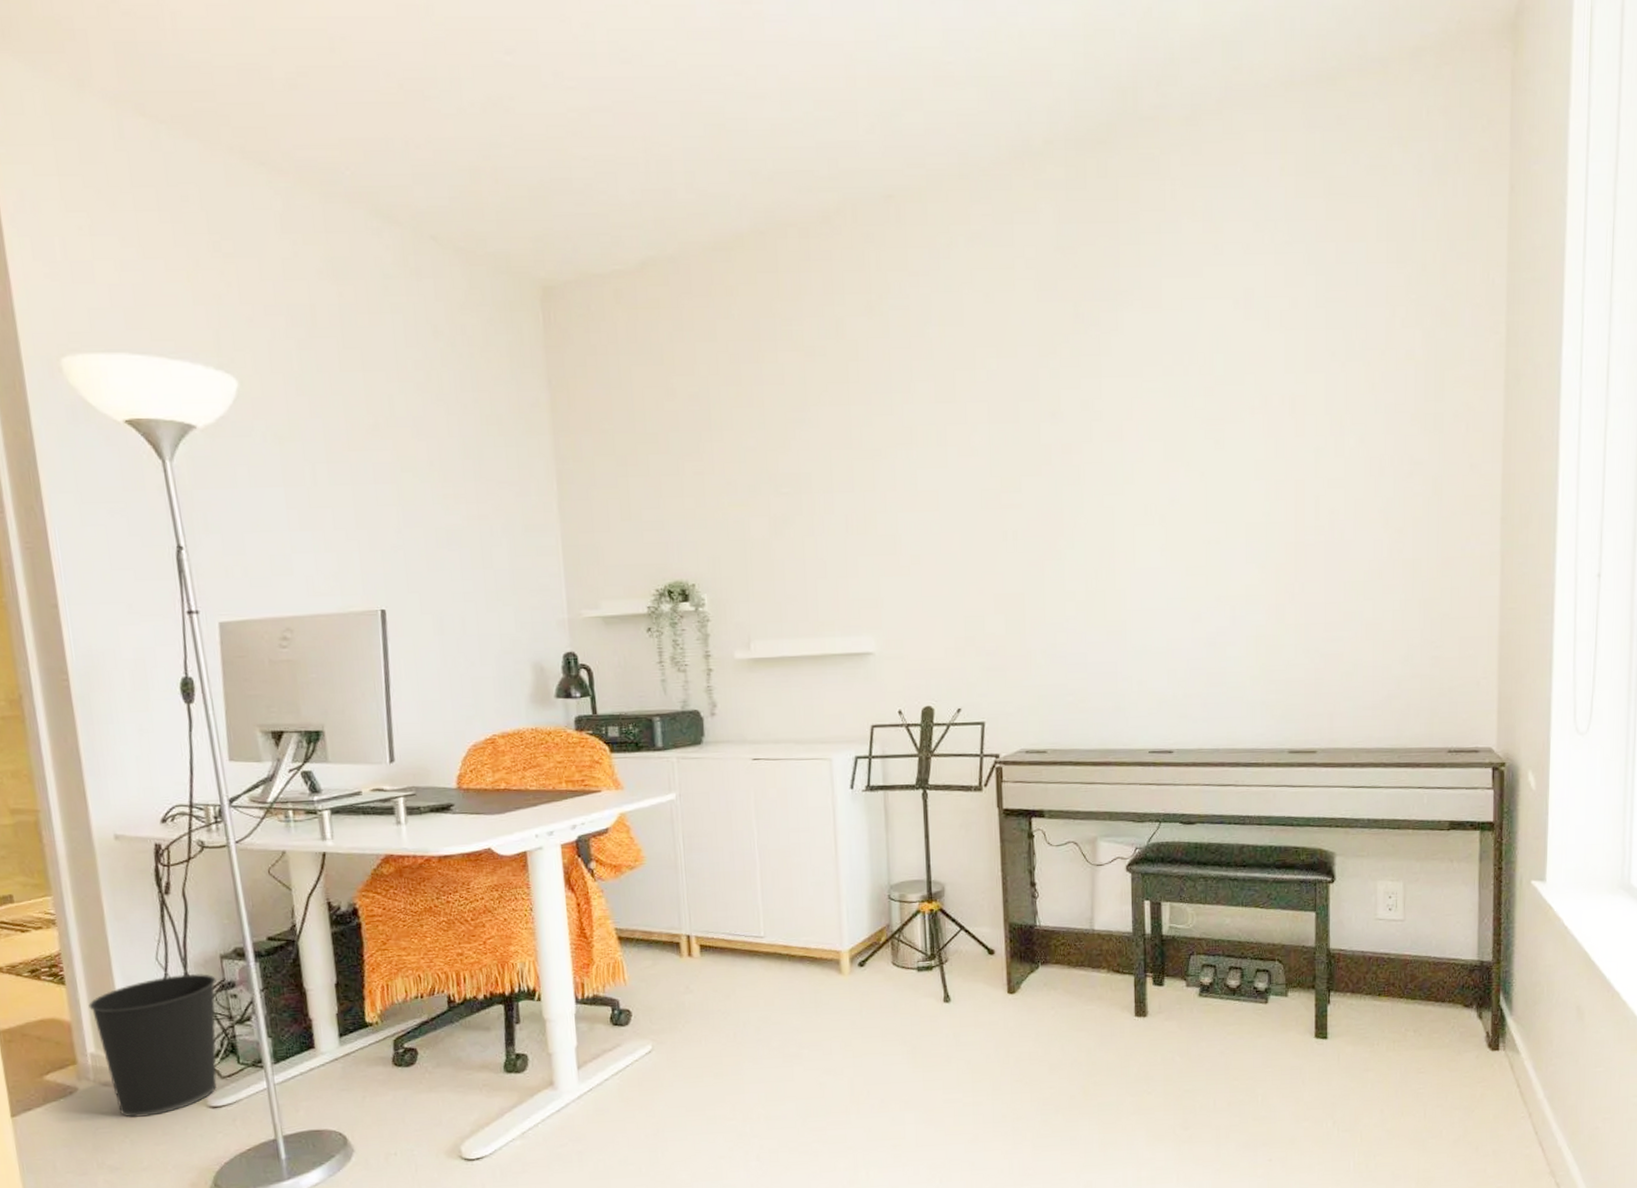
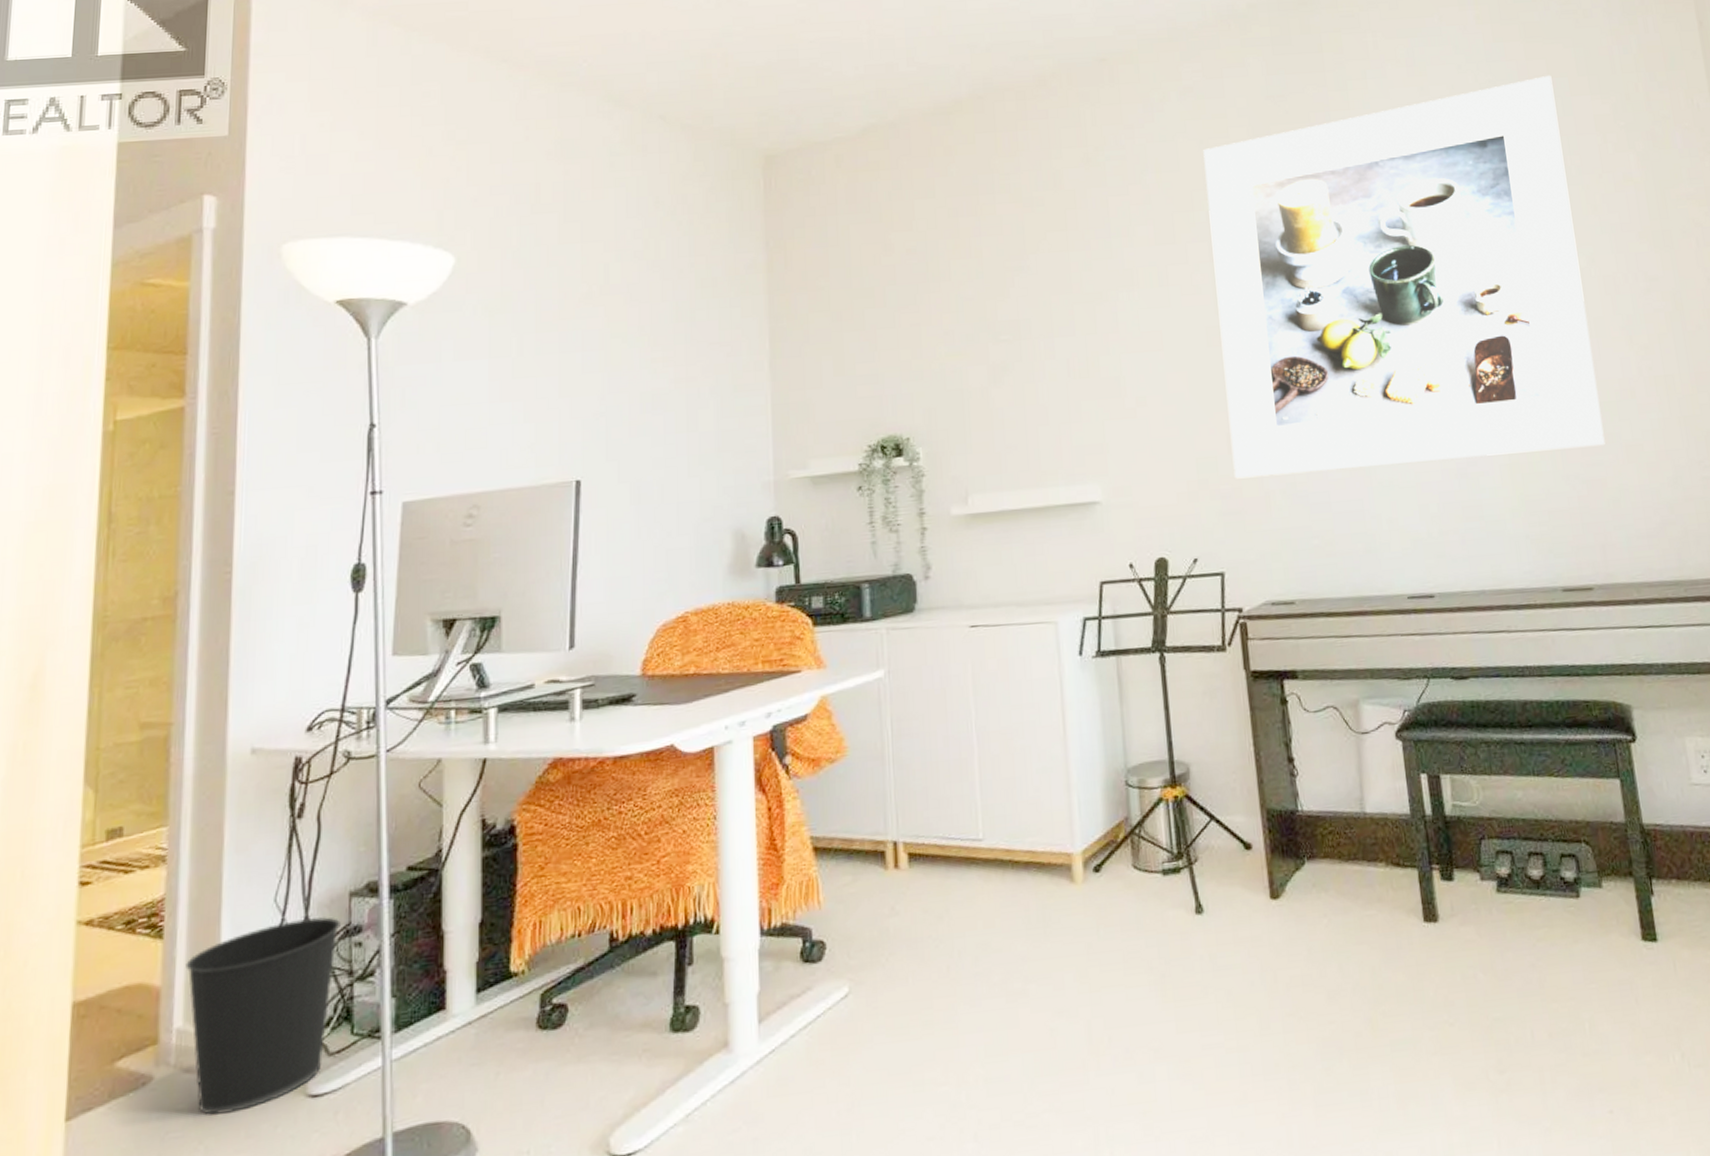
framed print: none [988,238,1350,638] -> present [1203,75,1605,479]

